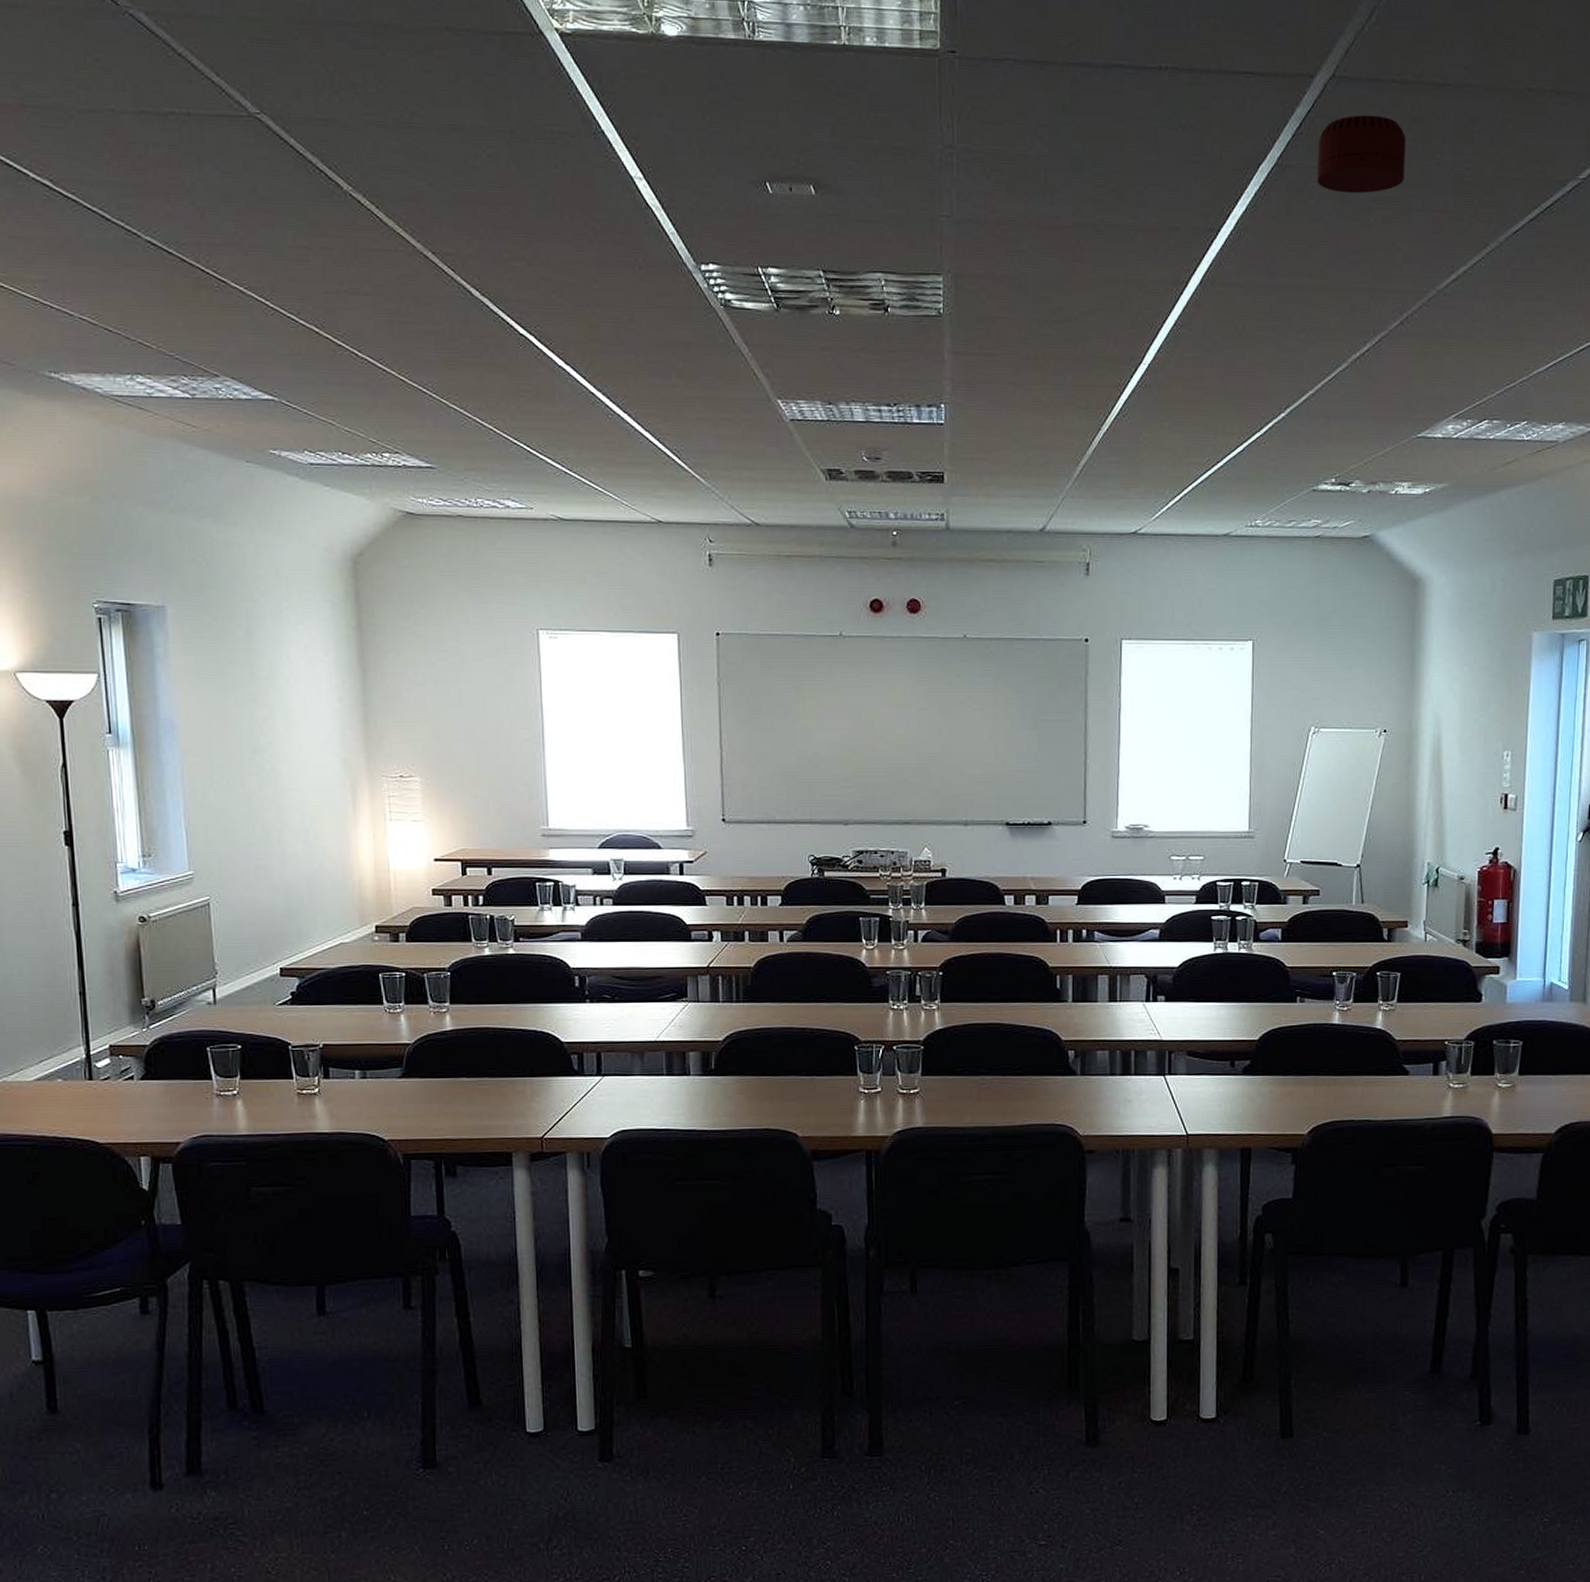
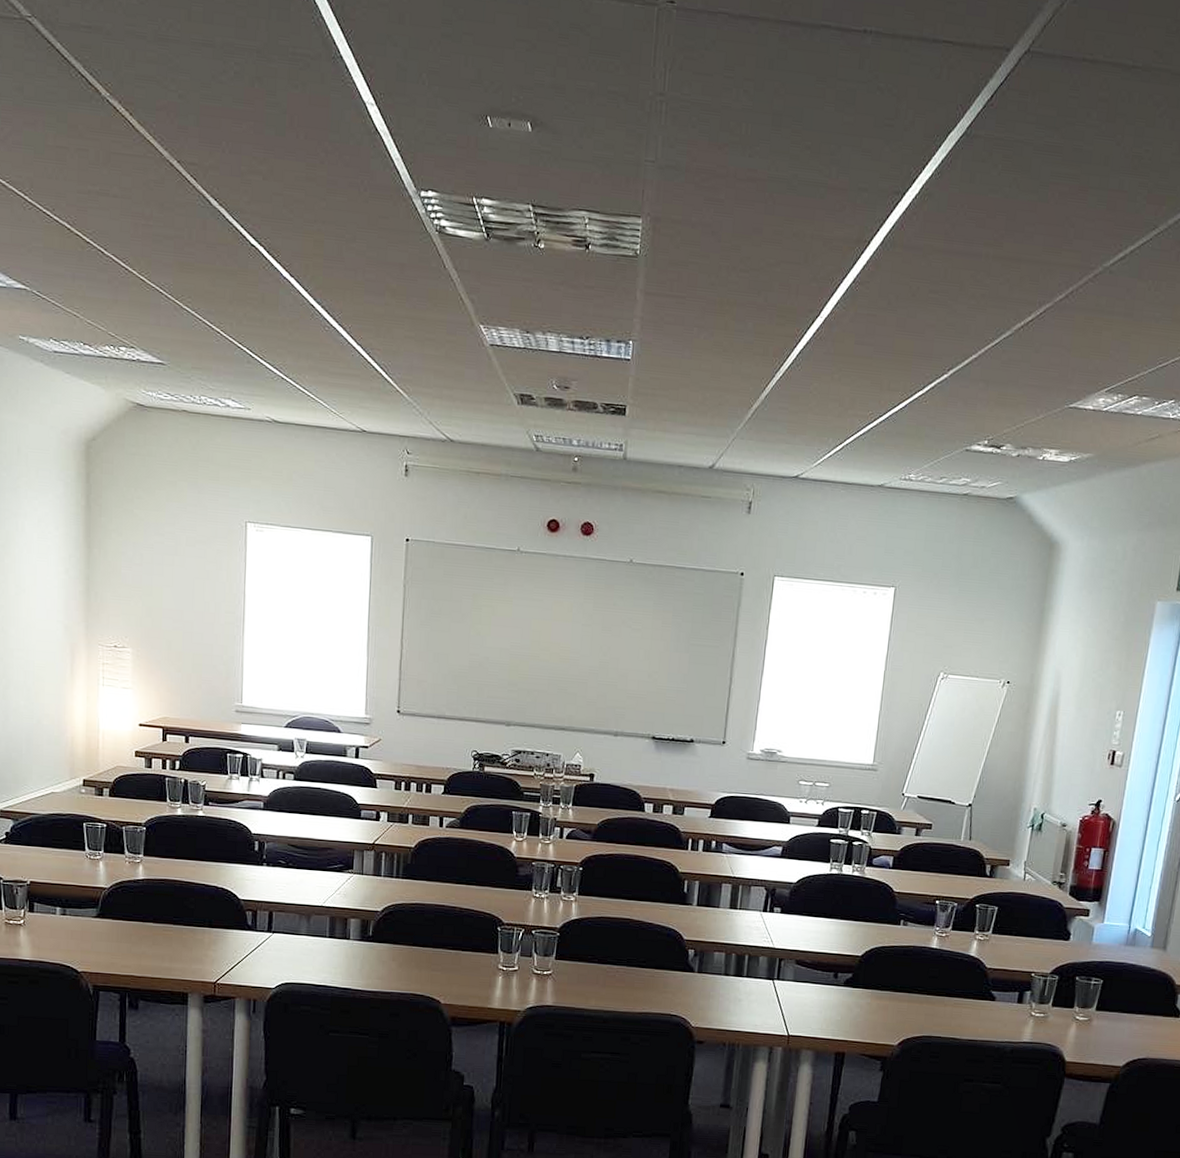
smoke detector: present [1316,114,1407,194] -> none [1001,91,1091,168]

